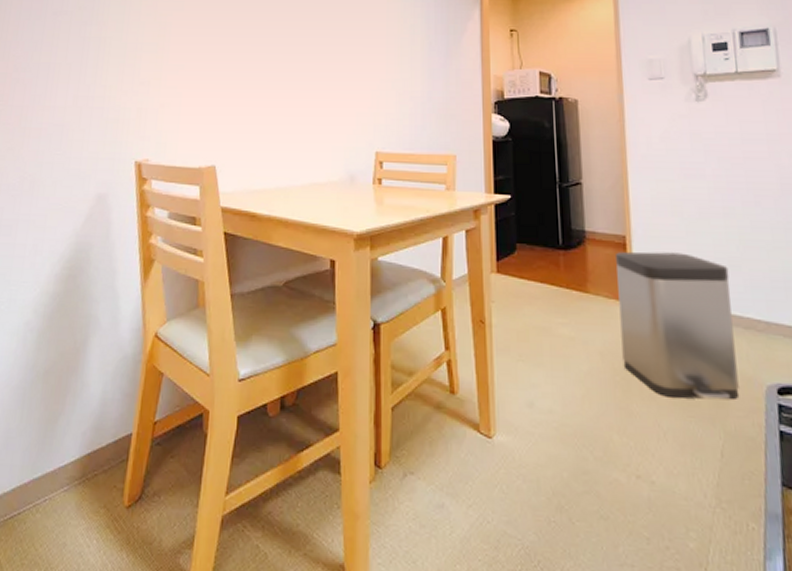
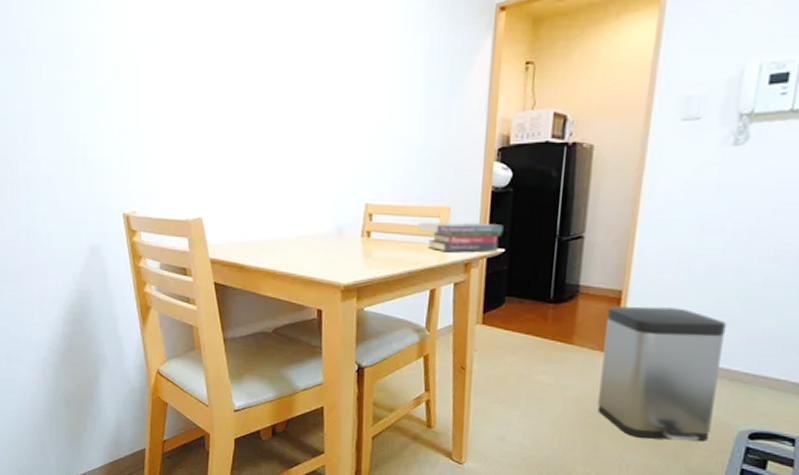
books: none [426,169,507,199] -> present [417,222,504,253]

